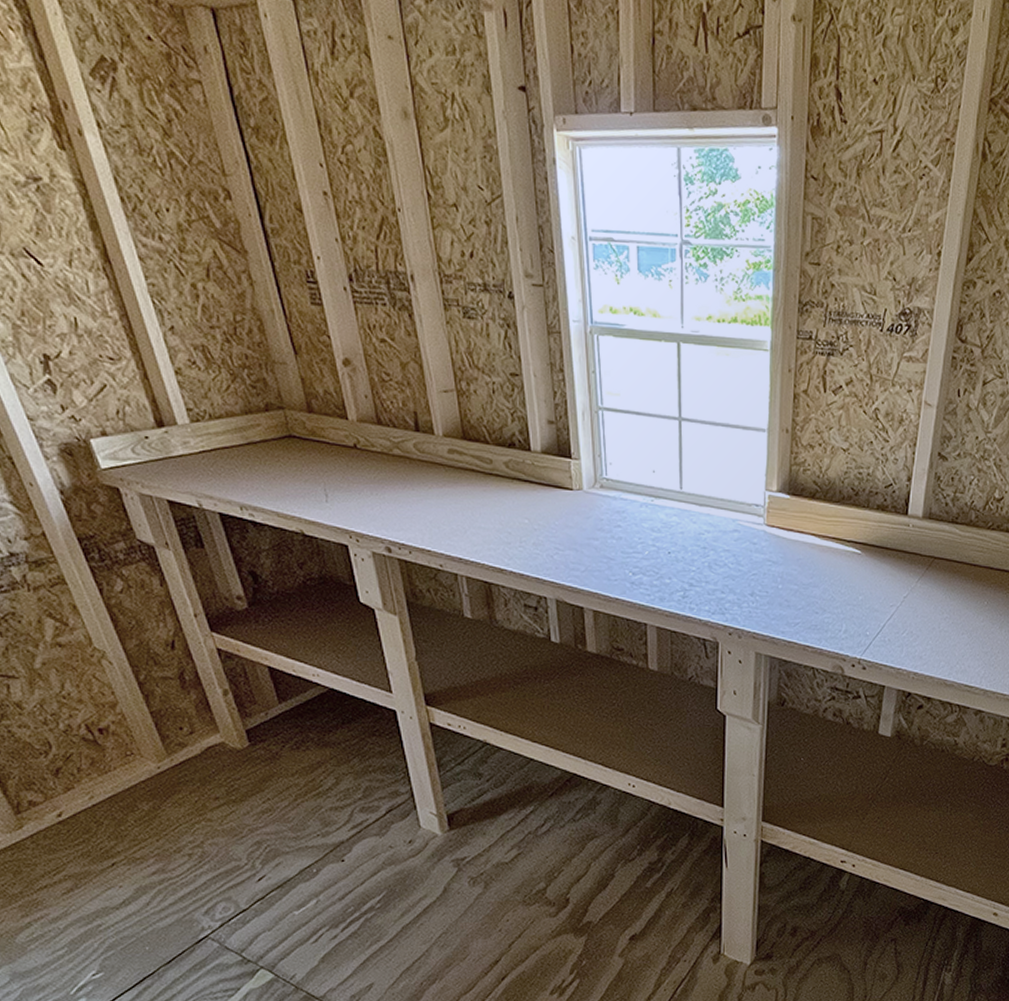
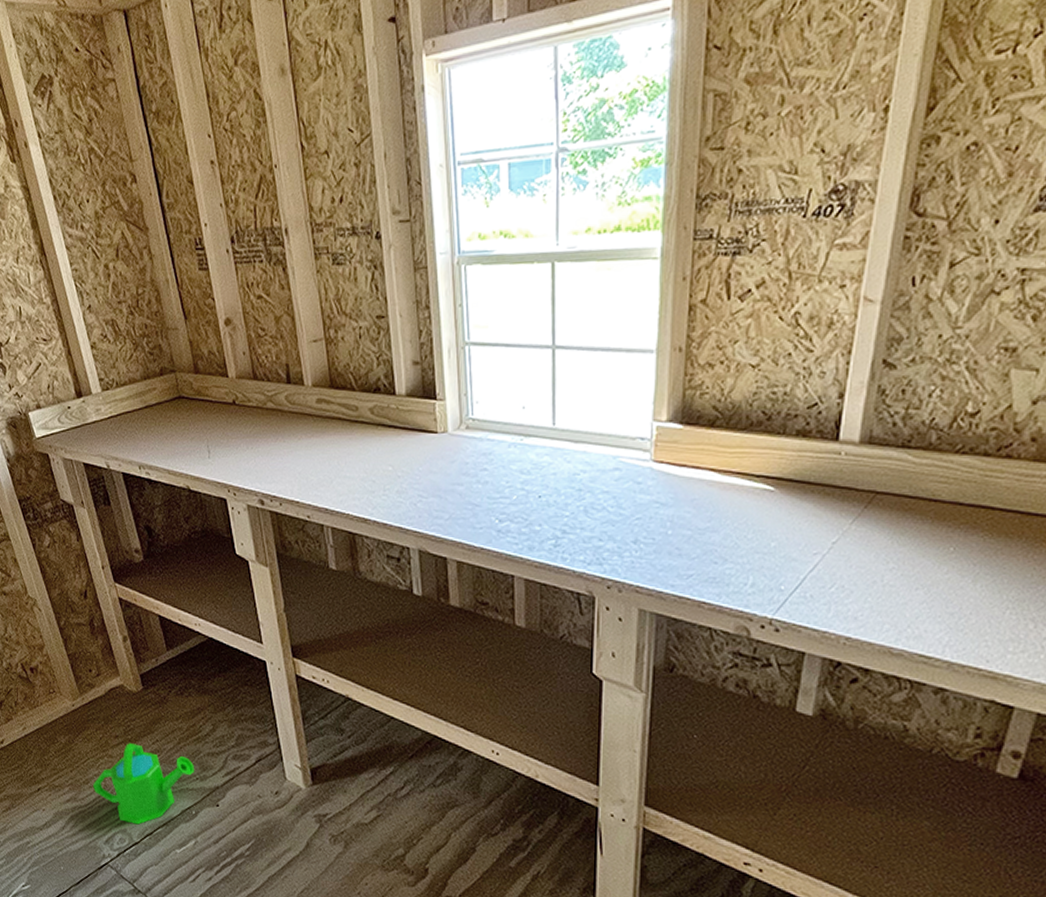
watering can: none [187,804,316,890] -> present [93,743,195,825]

